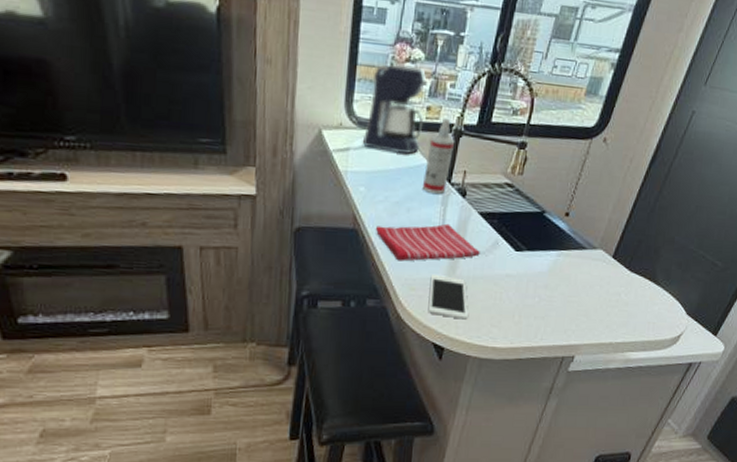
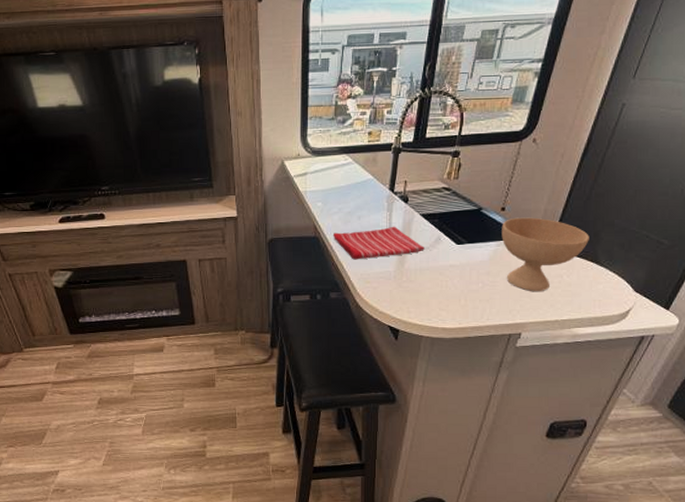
coffee maker: present [363,63,426,155] -> none [318,100,367,173]
spray bottle: present [422,118,455,194] -> none [369,139,395,202]
cell phone: present [428,275,468,320] -> none [382,269,418,305]
bowl: none [563,225,650,310] -> present [501,217,589,291]

